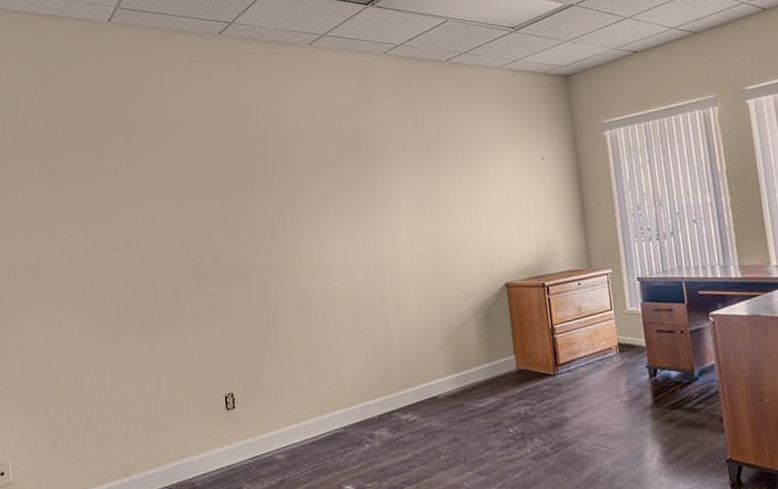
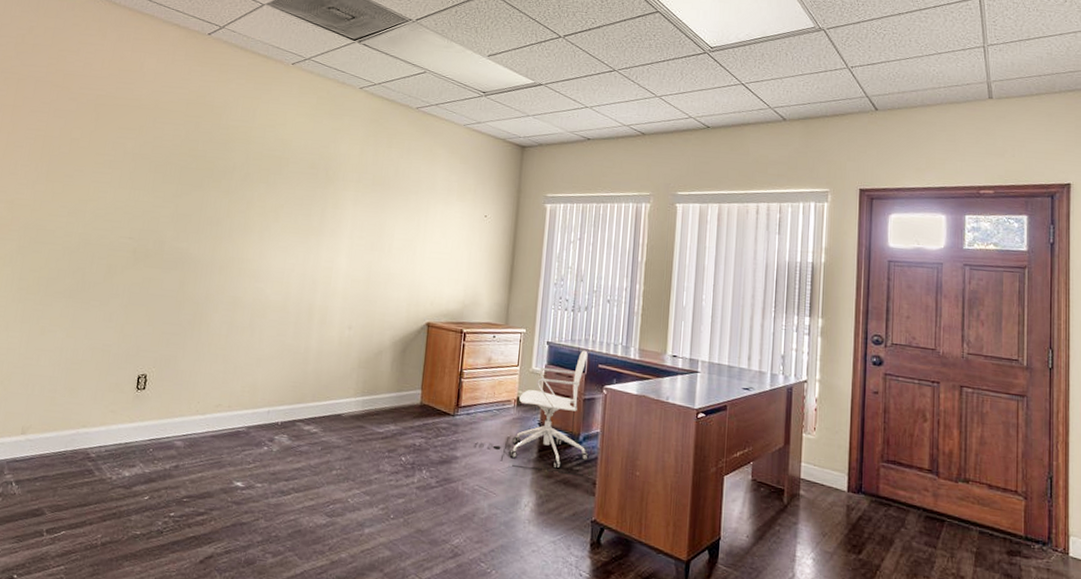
office chair: none [582,277,709,418] -> present [474,347,589,476]

